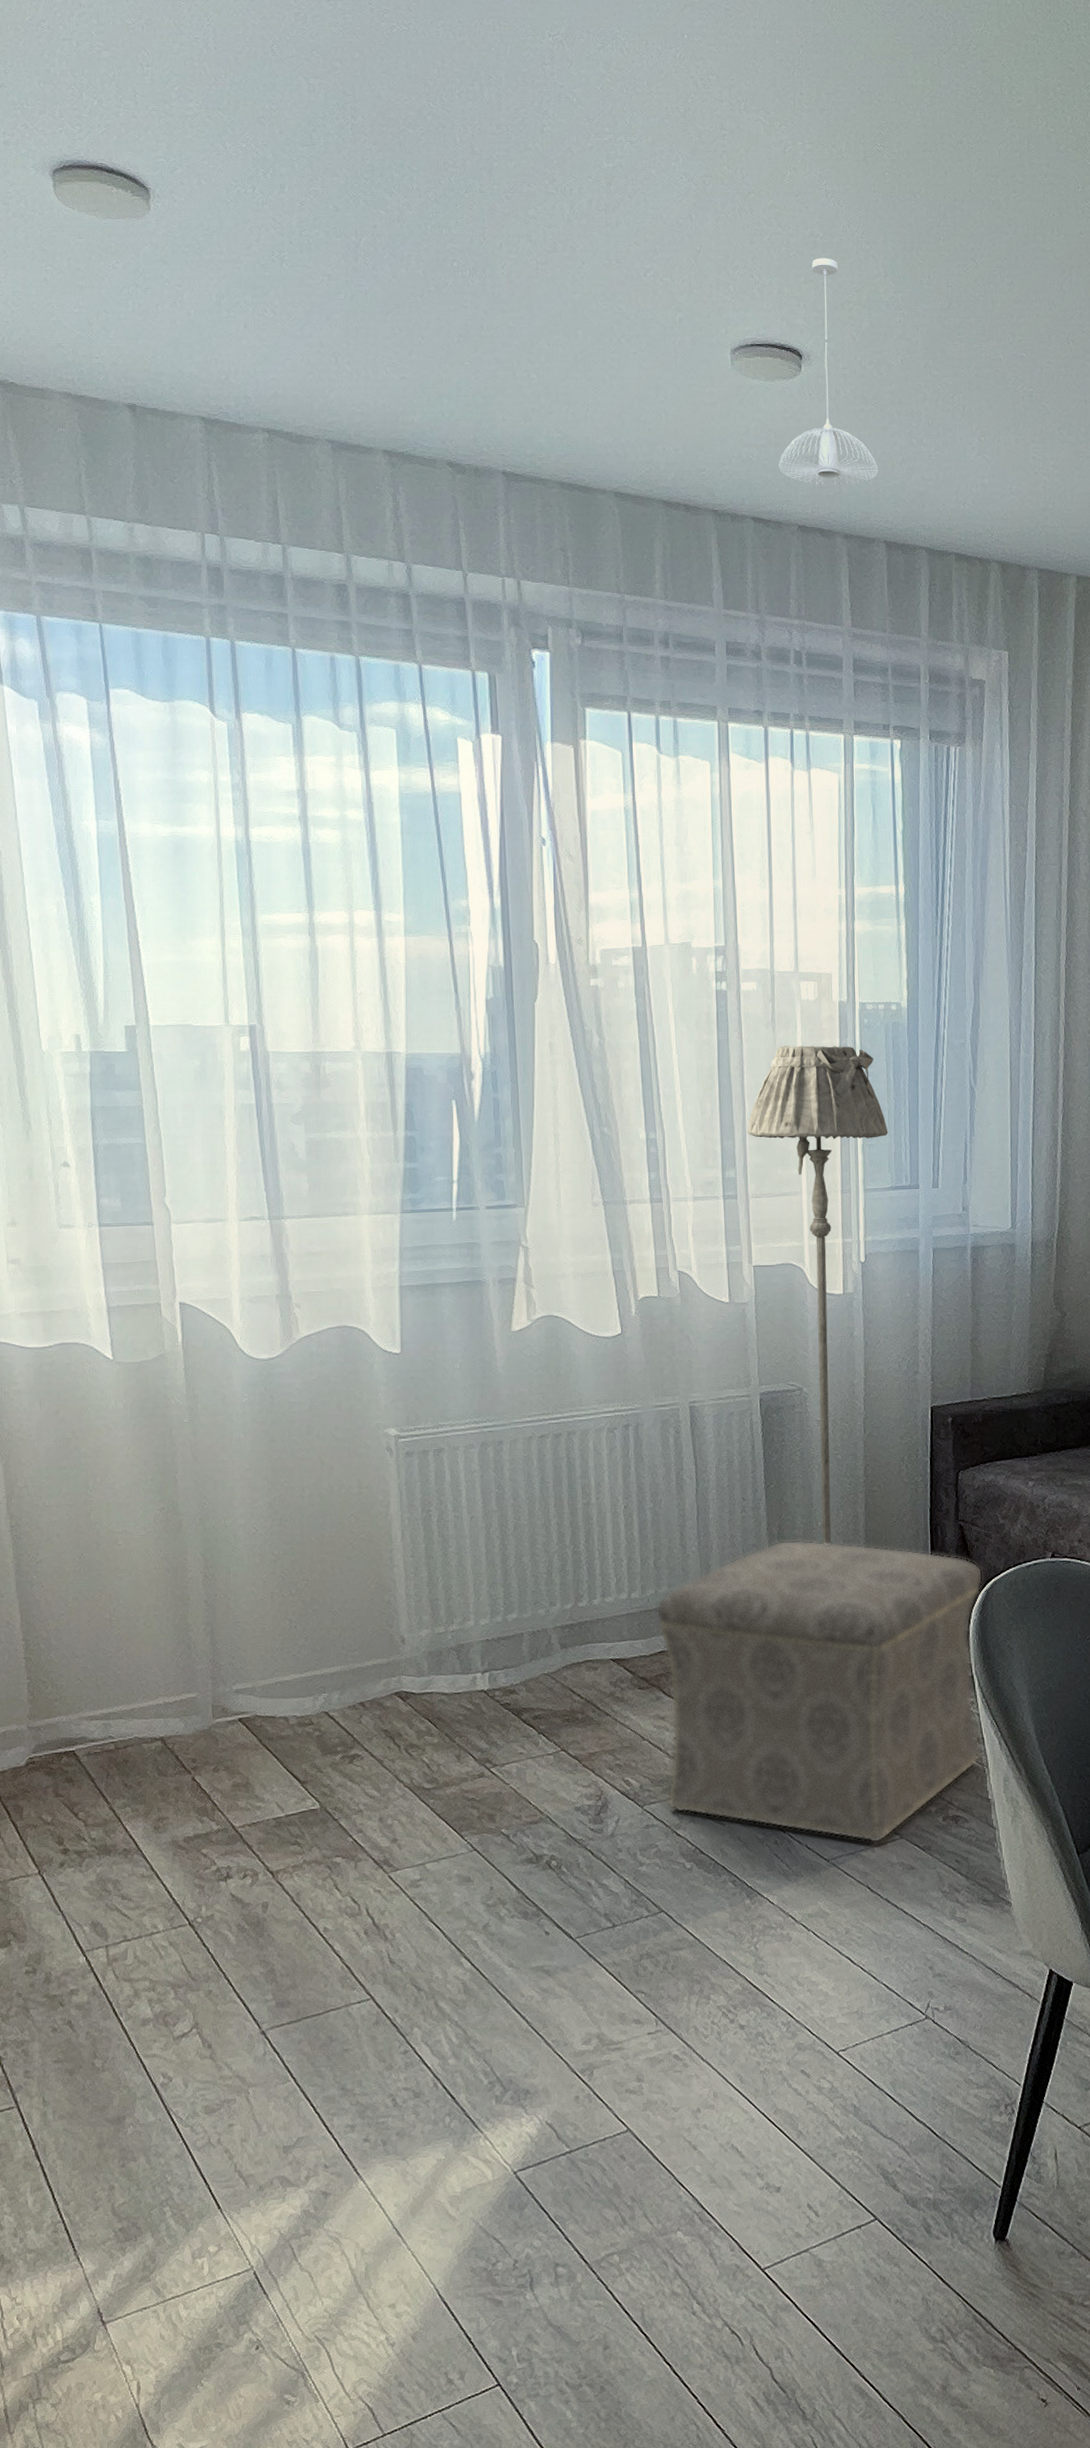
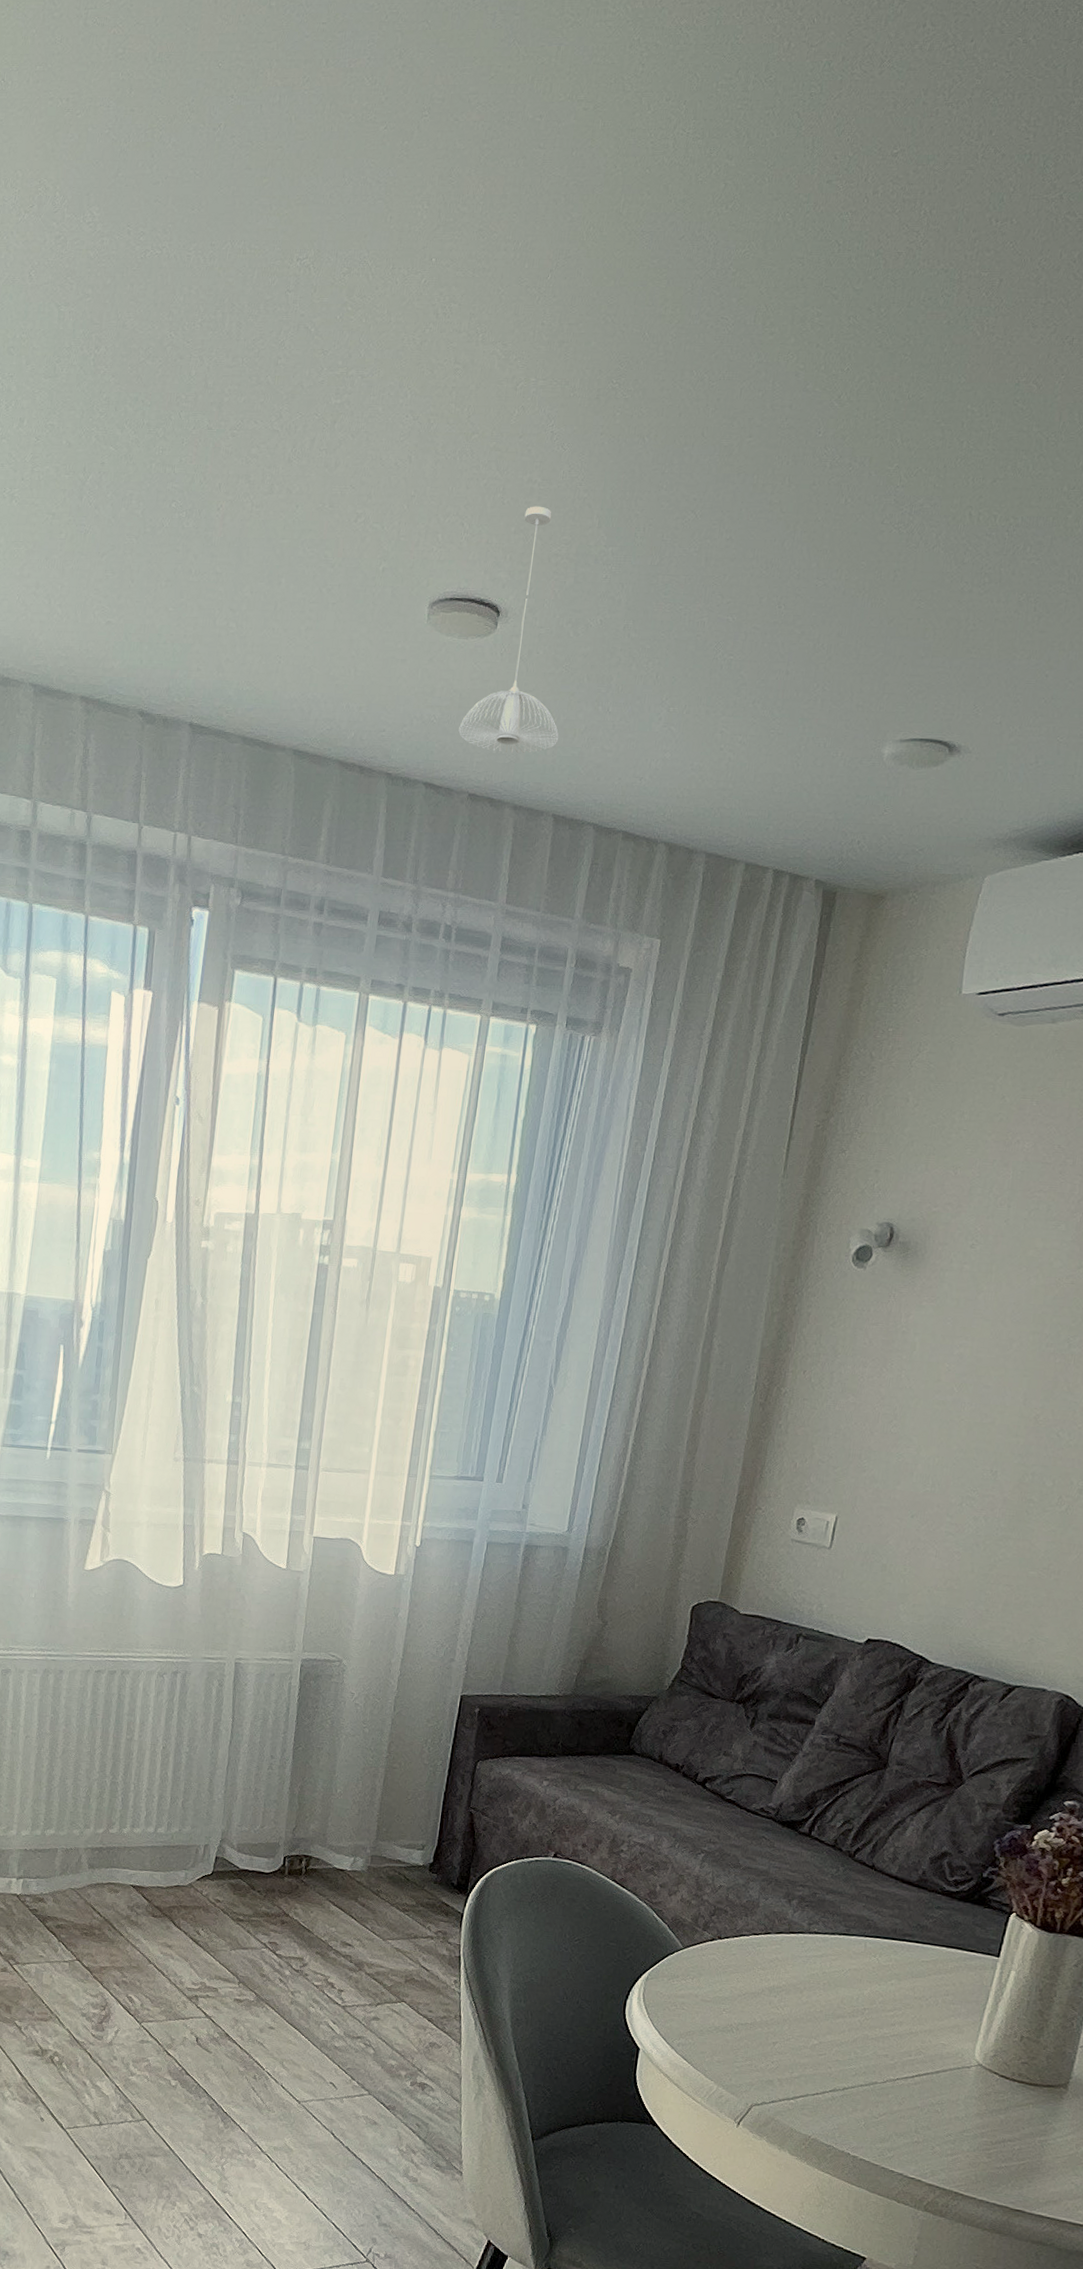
ottoman: present [656,1540,983,1844] -> none [163,1801,486,2096]
floor lamp: present [747,1045,888,1545] -> none [327,1325,463,1812]

